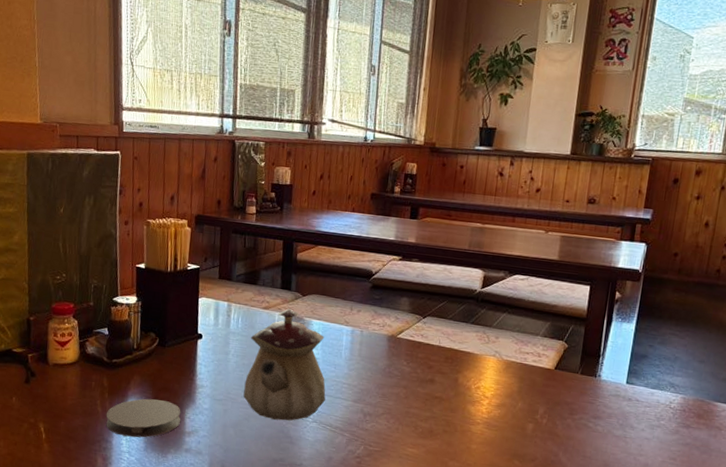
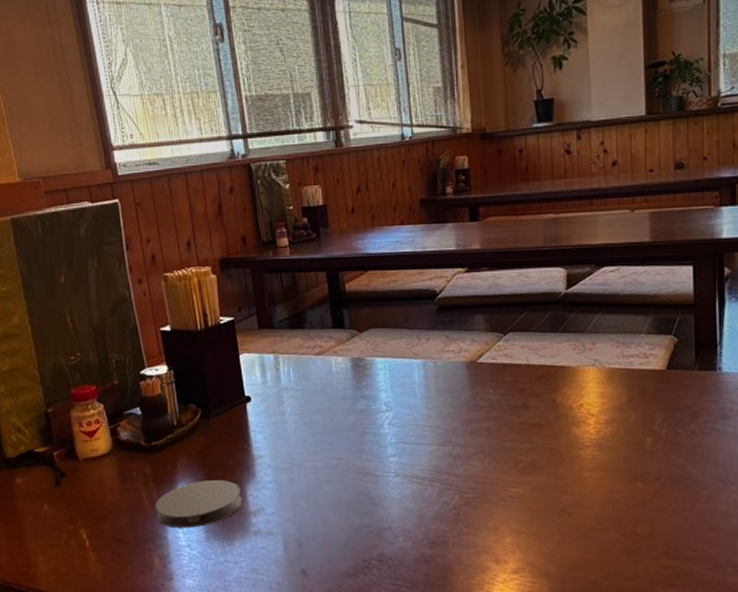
teapot: present [243,308,326,421] -> none [307,350,406,481]

